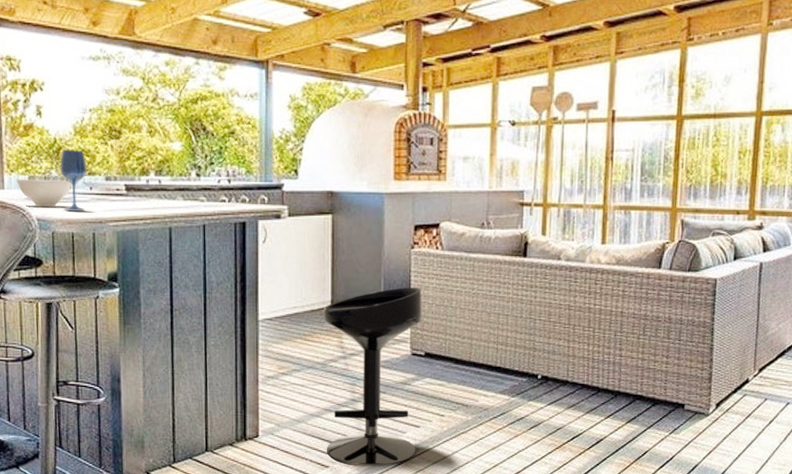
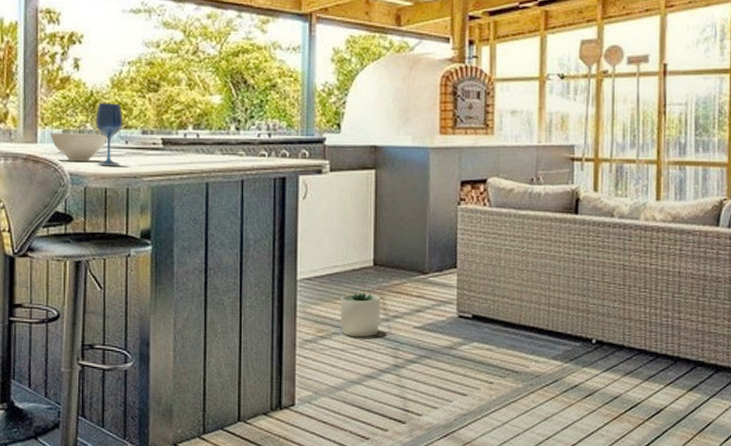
planter: none [300,332,338,374] -> present [341,292,380,337]
bar stool: present [323,287,422,466] -> none [365,245,469,438]

